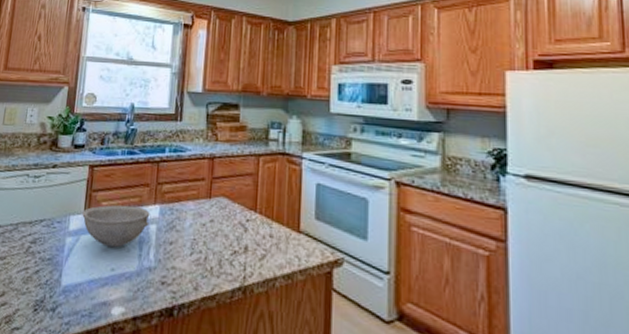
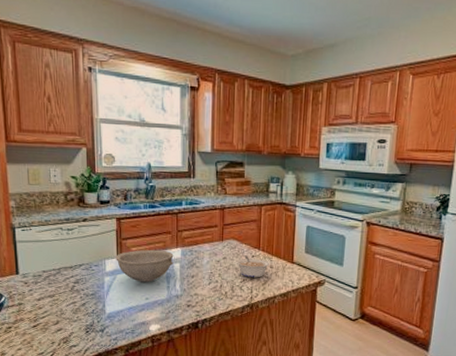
legume: none [225,218,270,250] -> present [236,255,270,278]

